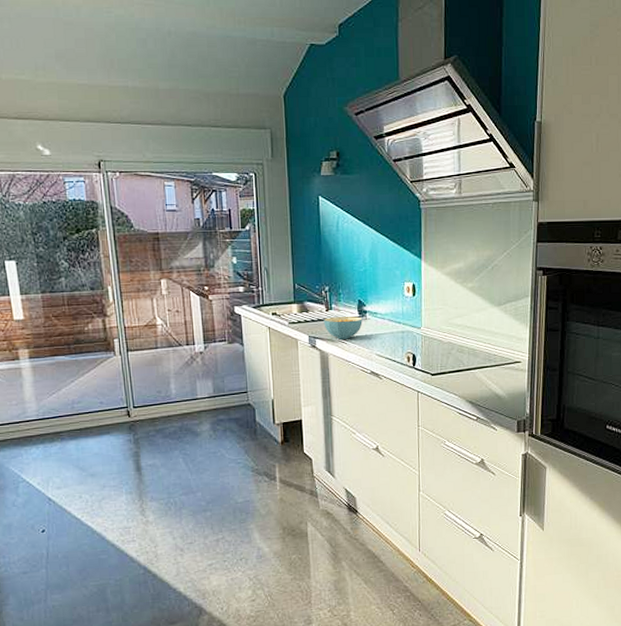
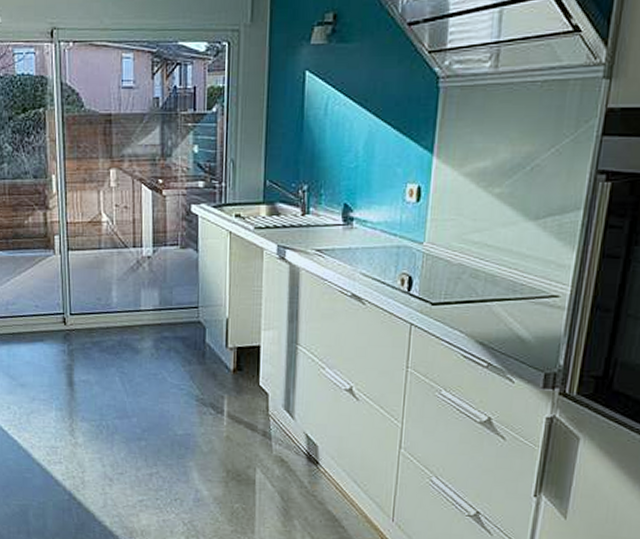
cereal bowl: present [323,316,363,340] -> none [297,223,347,252]

